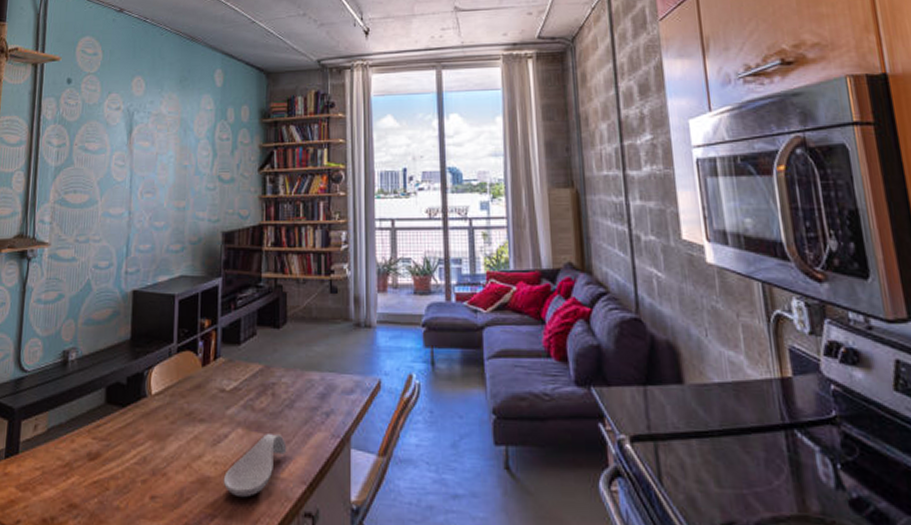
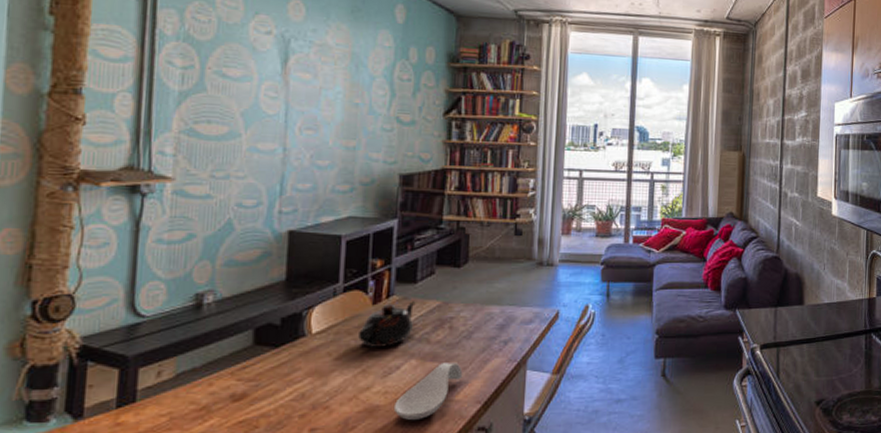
teapot: none [191,364,240,413] -> present [358,301,416,347]

